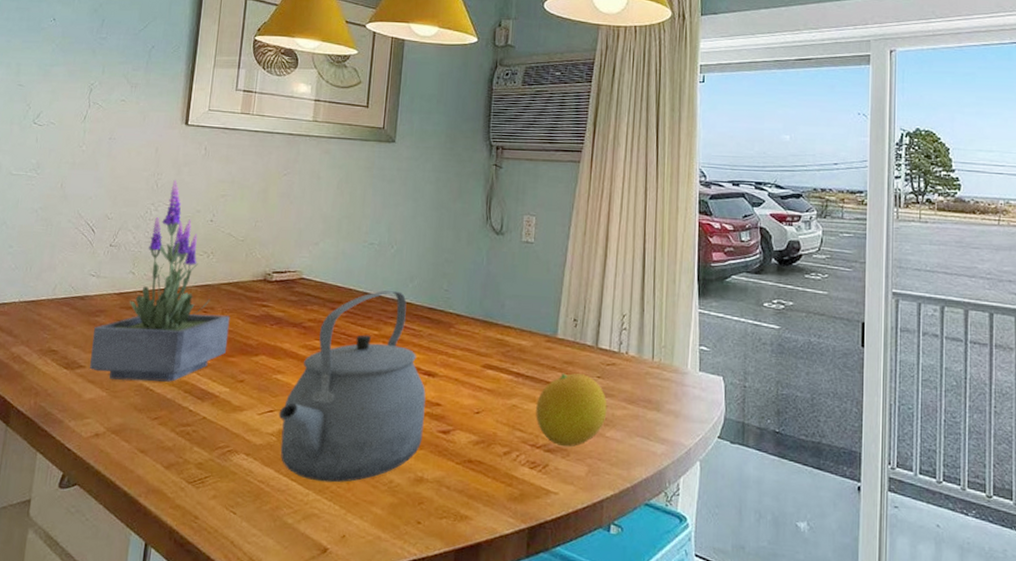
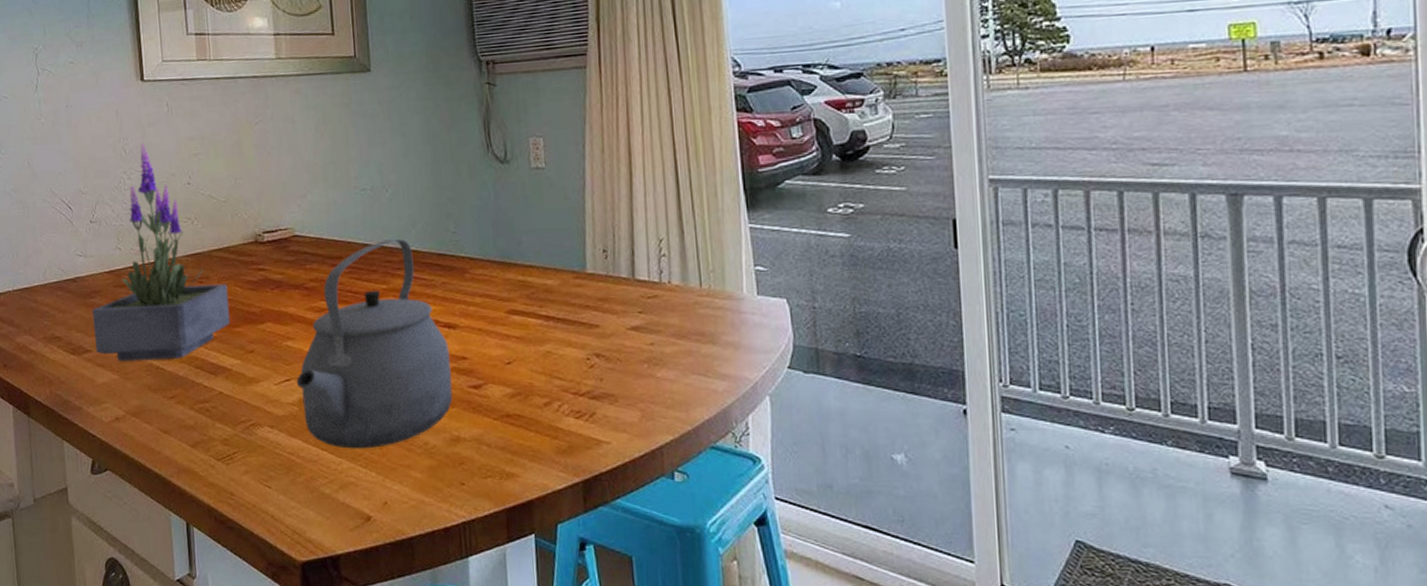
fruit: present [536,373,607,447] -> none [573,311,655,392]

